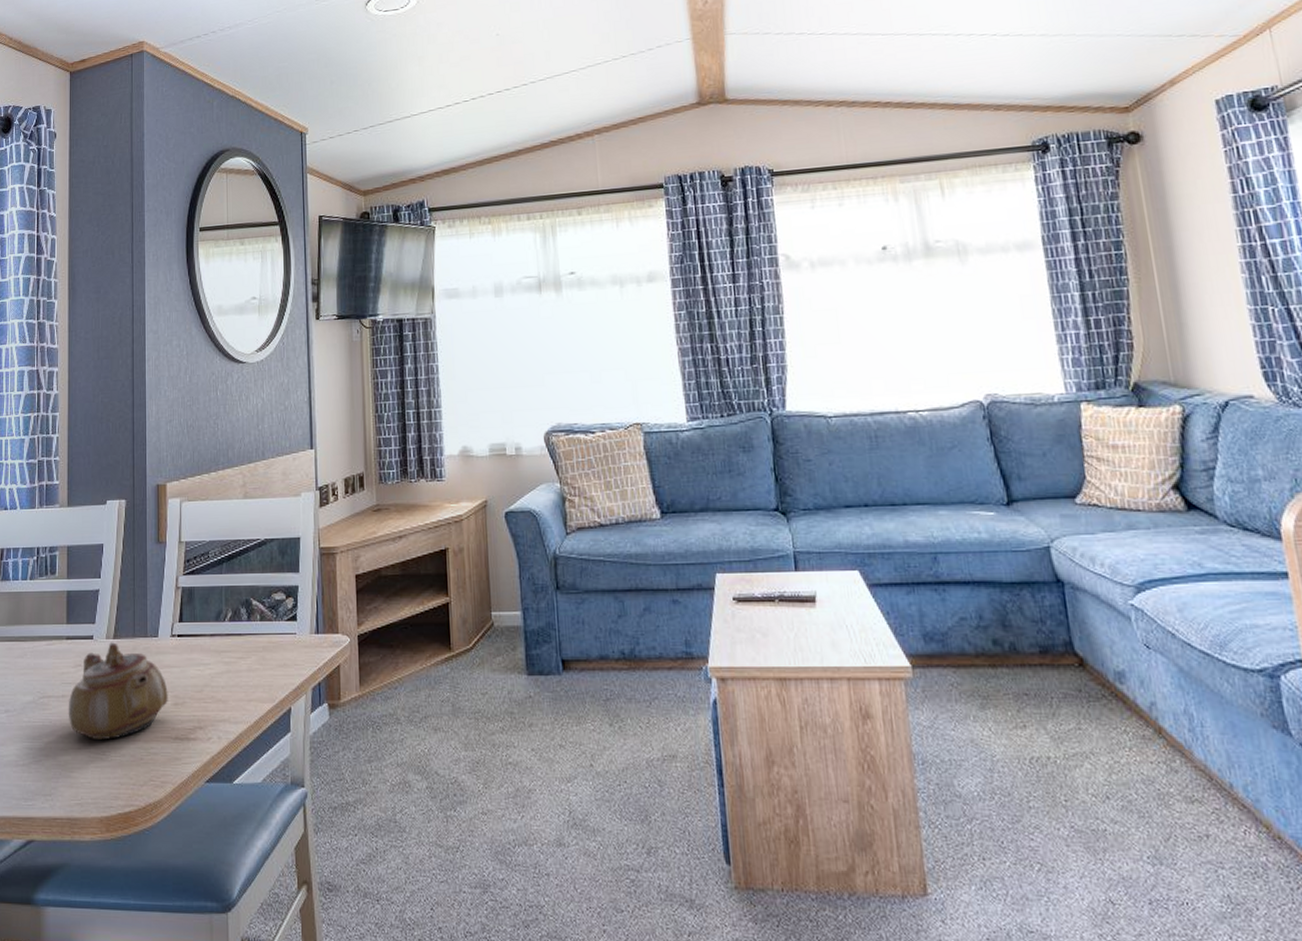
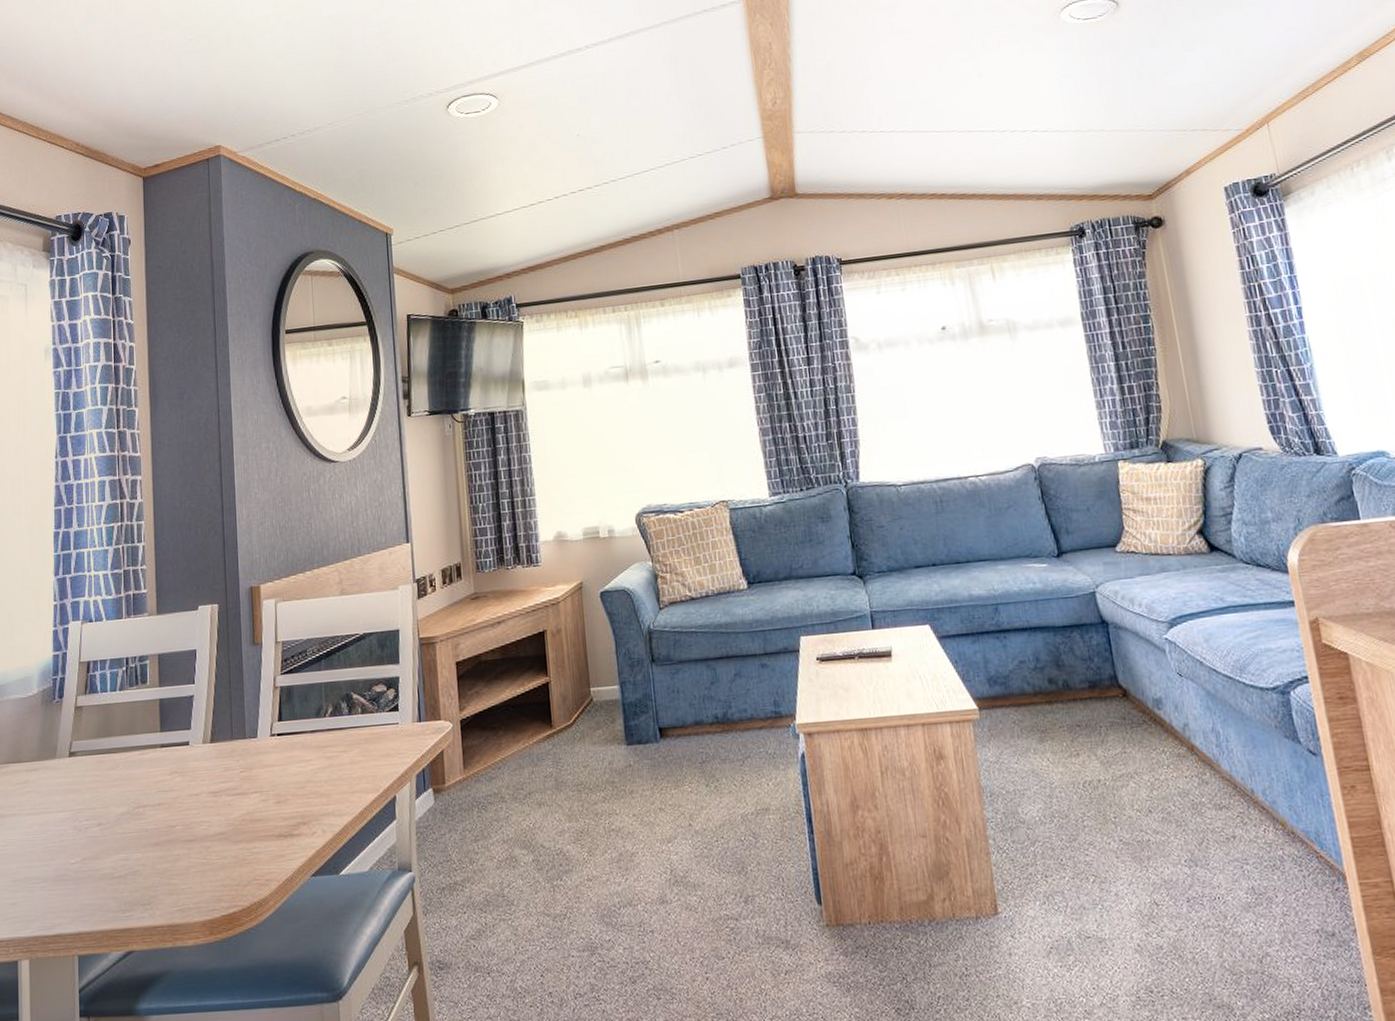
teapot: present [68,642,168,741] -> none [165,746,270,846]

